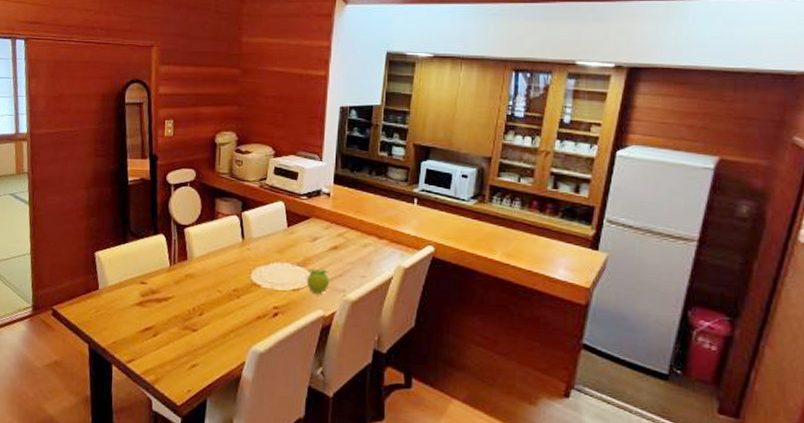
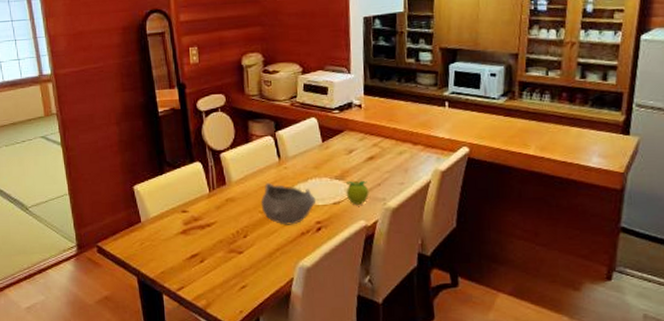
bowl: none [220,262,275,308] -> present [260,182,315,225]

